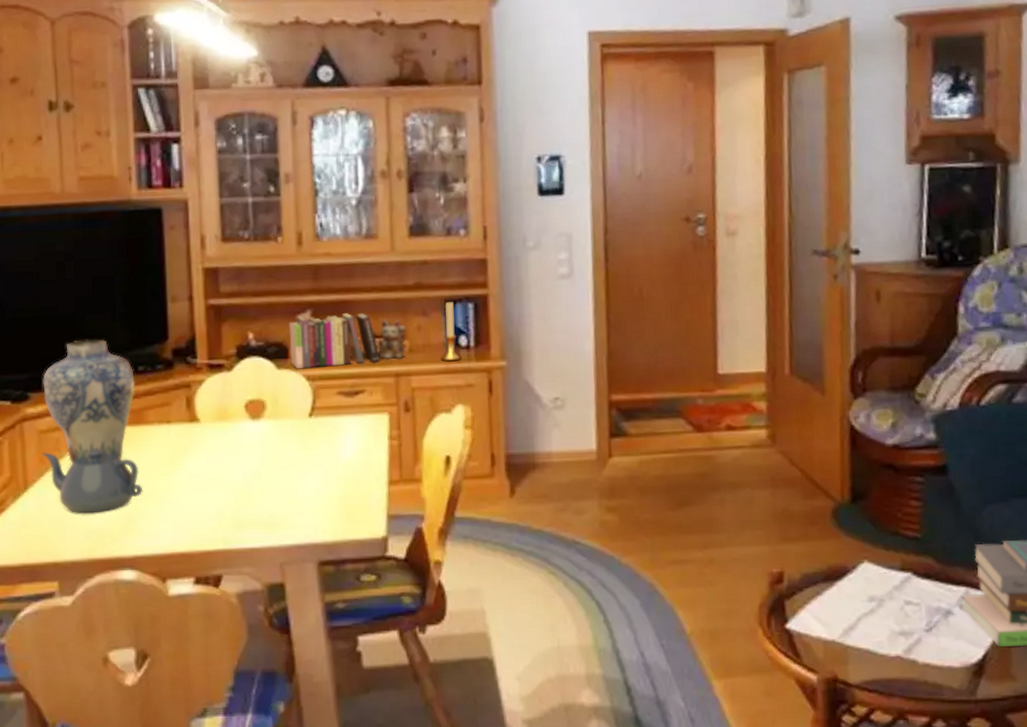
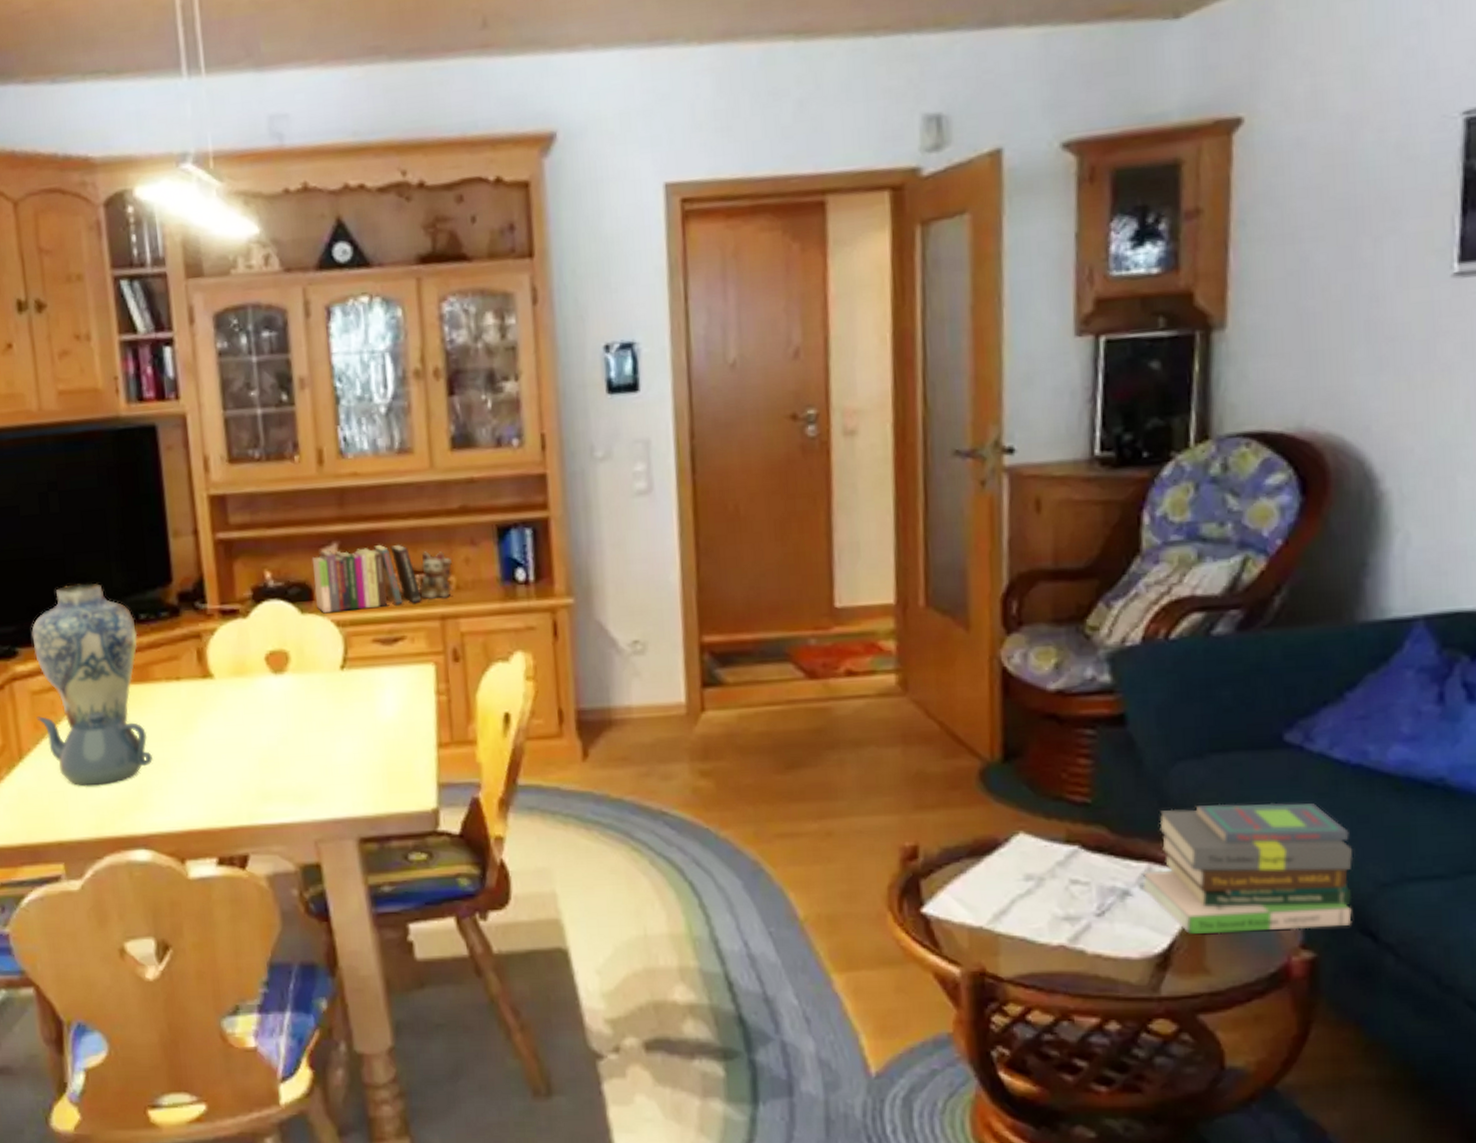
candle holder: present [440,301,462,362] -> none [493,527,520,600]

